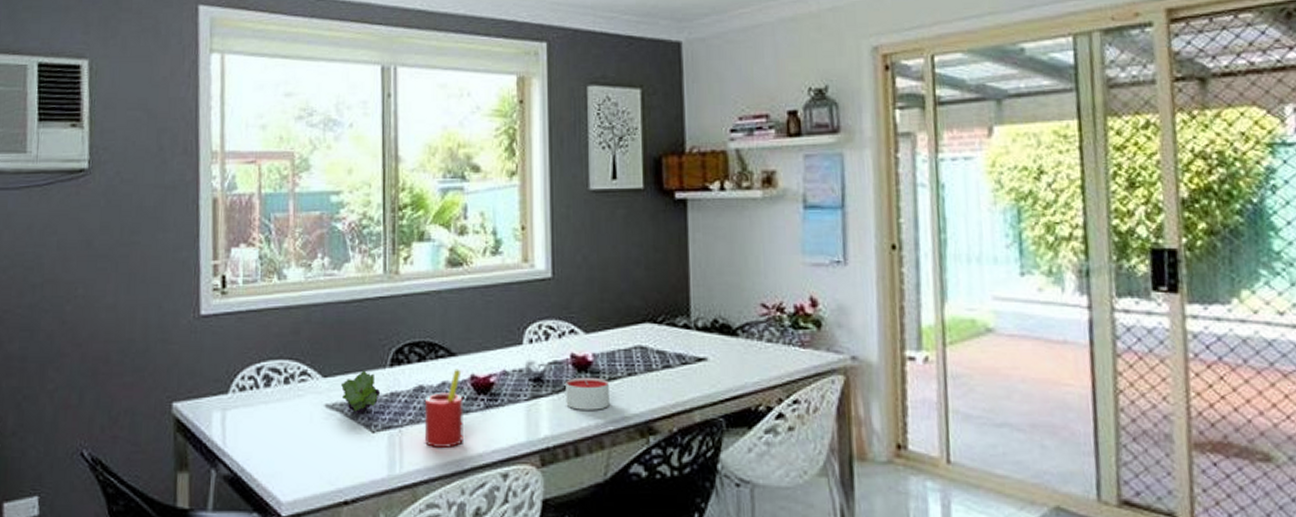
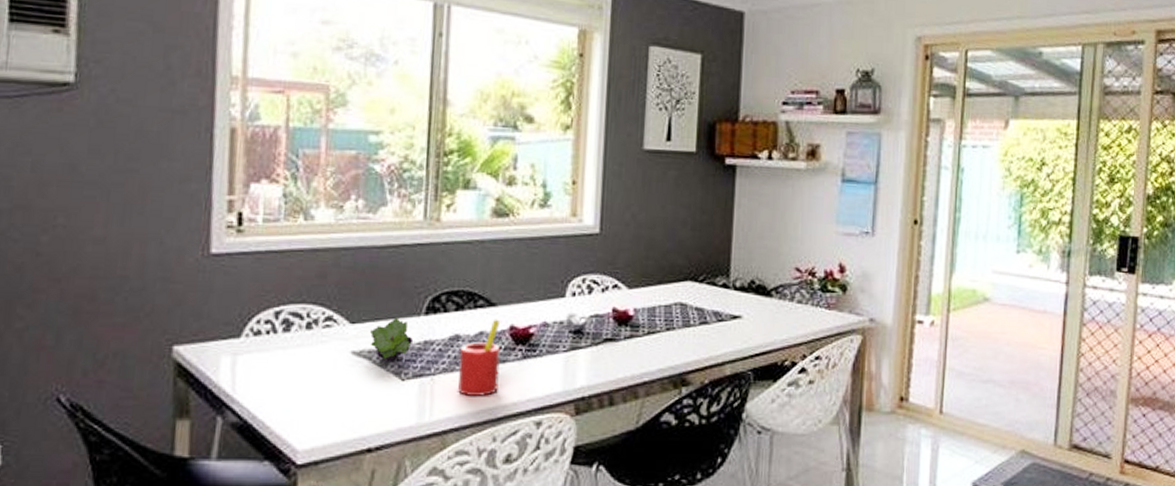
candle: present [566,376,609,410] -> none [604,330,647,362]

